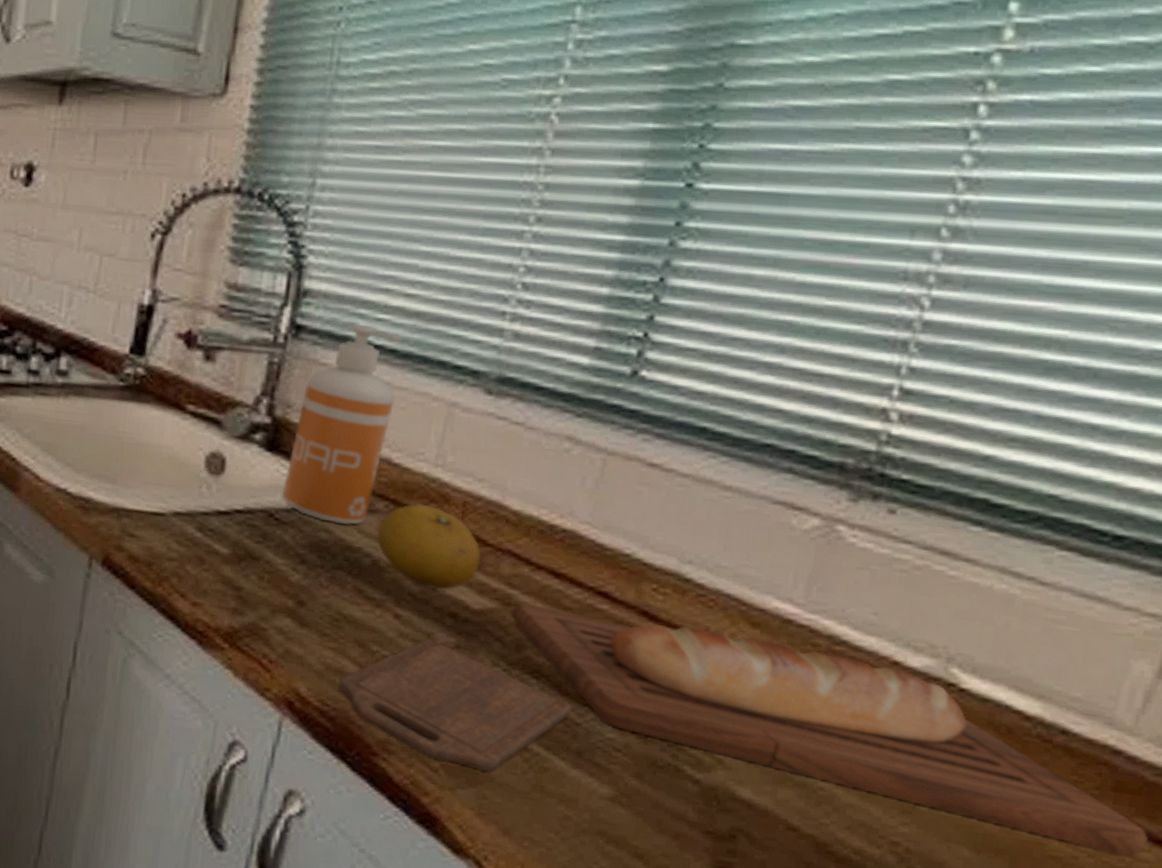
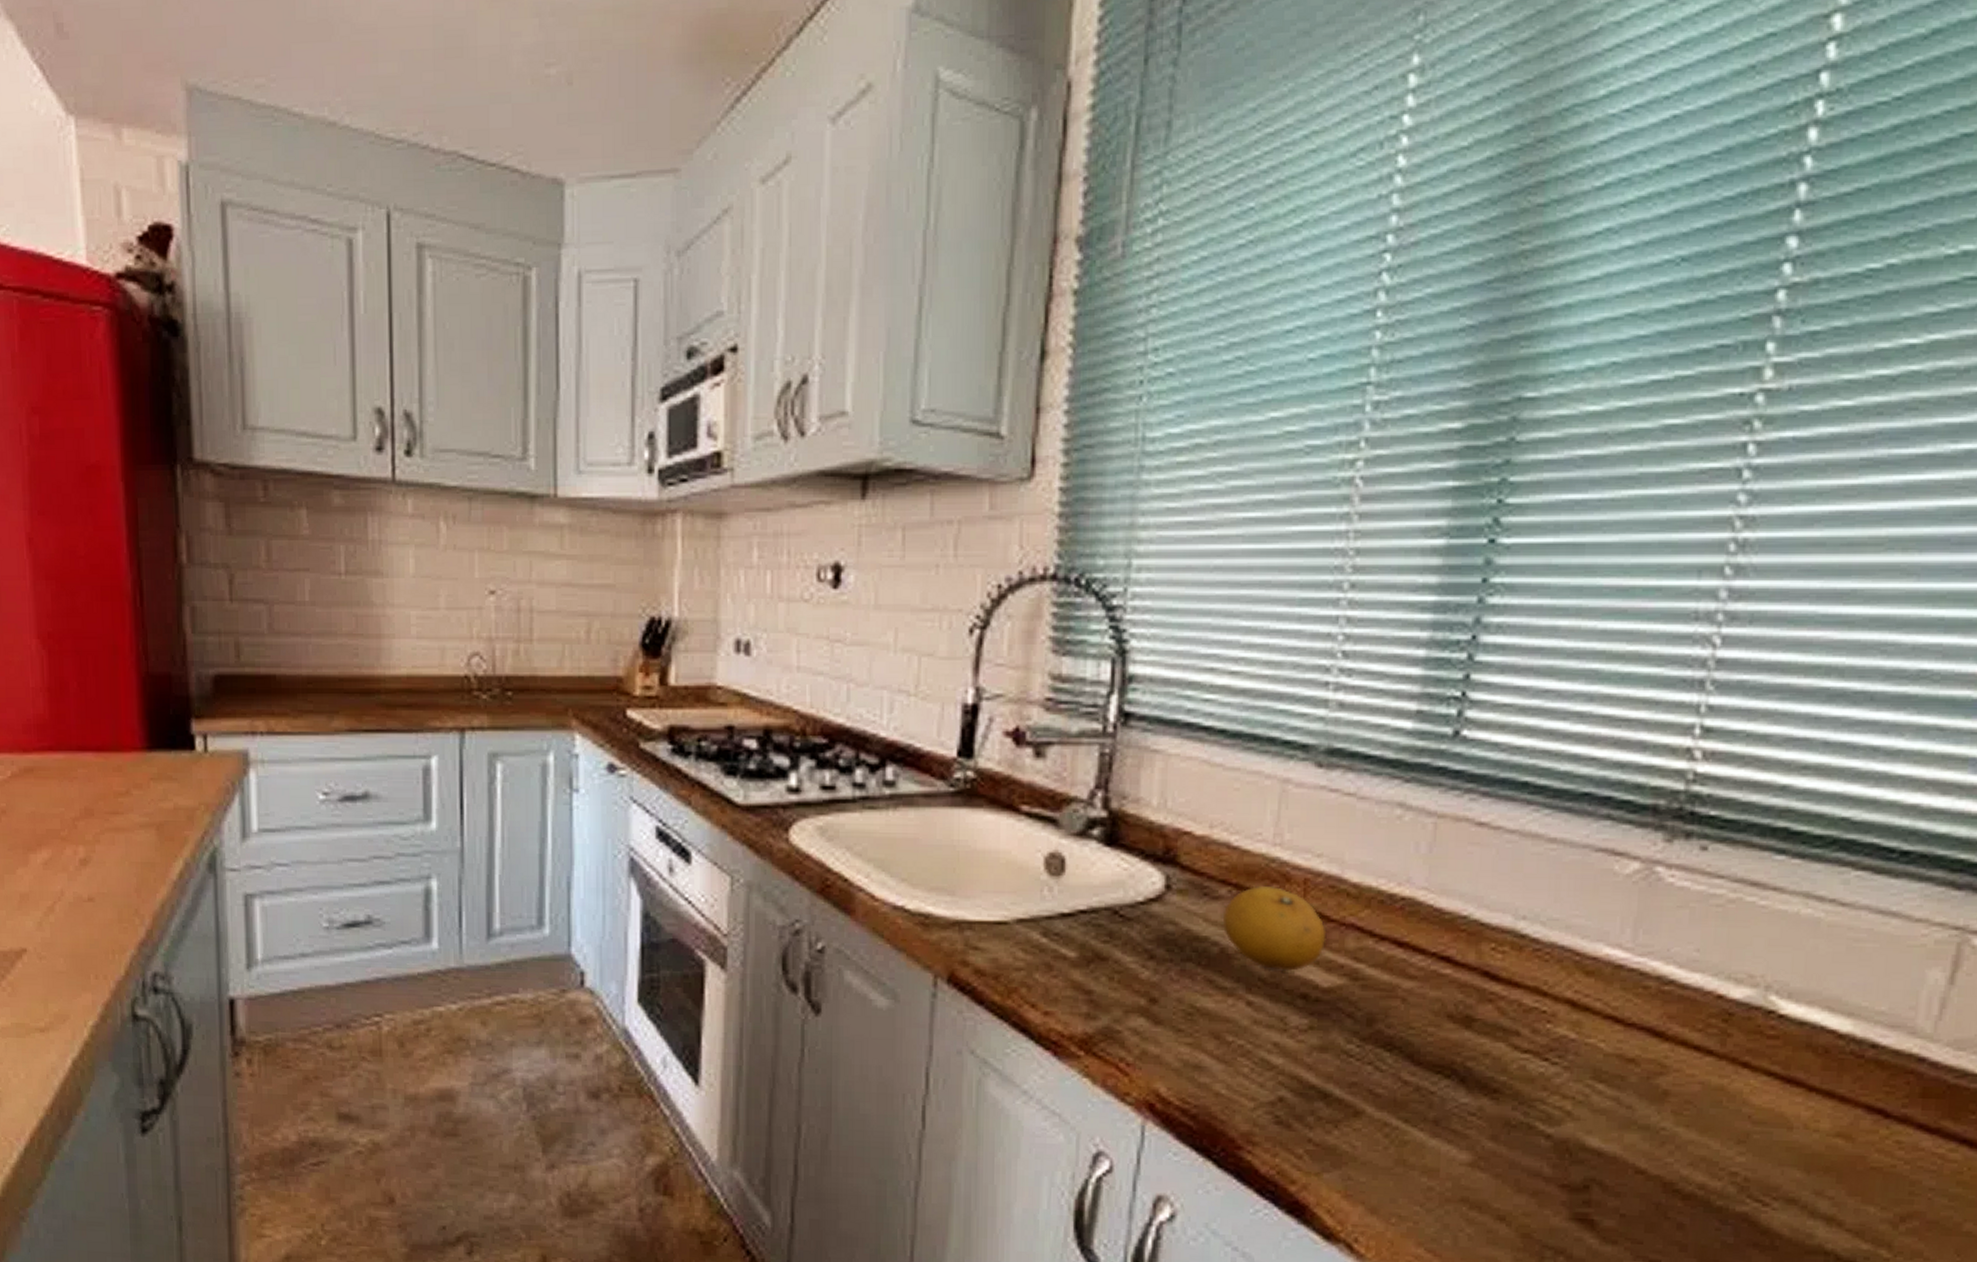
soap dispenser: present [281,325,402,525] -> none [1124,708,1230,914]
cutting board: present [338,638,572,772] -> none [1198,1022,1426,1152]
bread loaf: present [511,603,1148,857] -> none [1360,976,1955,1159]

